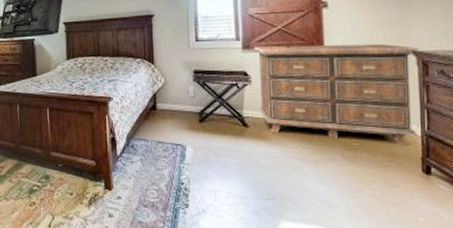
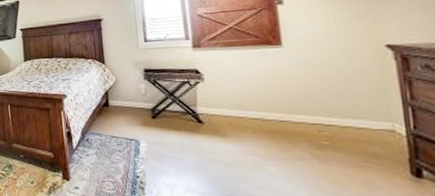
dresser: present [253,43,420,146] -> none [204,38,400,146]

